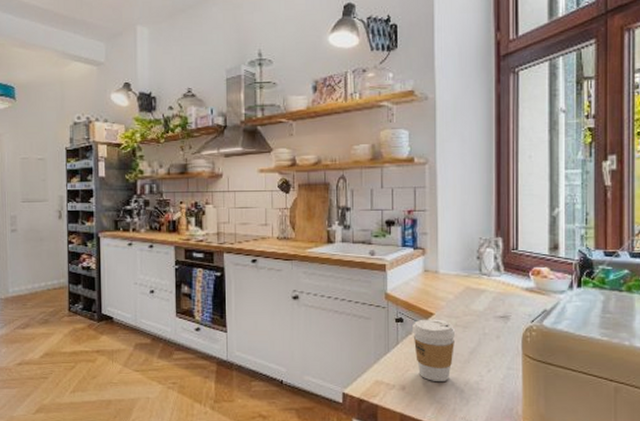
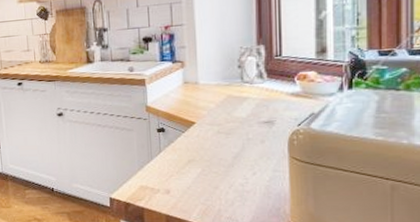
coffee cup: present [413,319,456,381] -> none [174,127,219,185]

